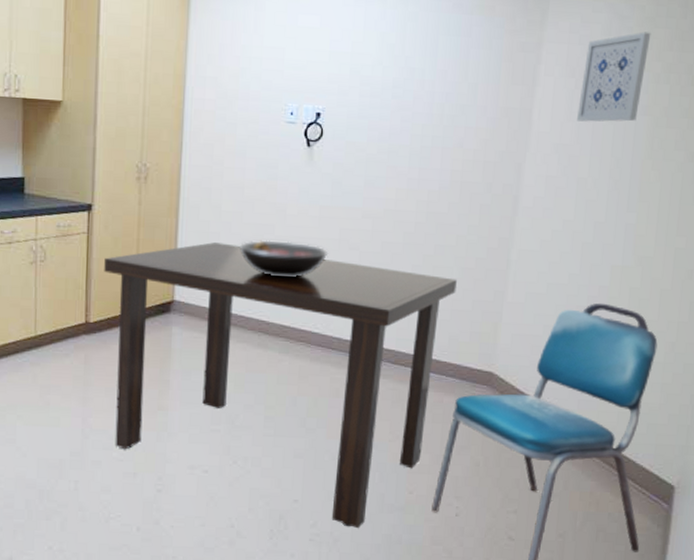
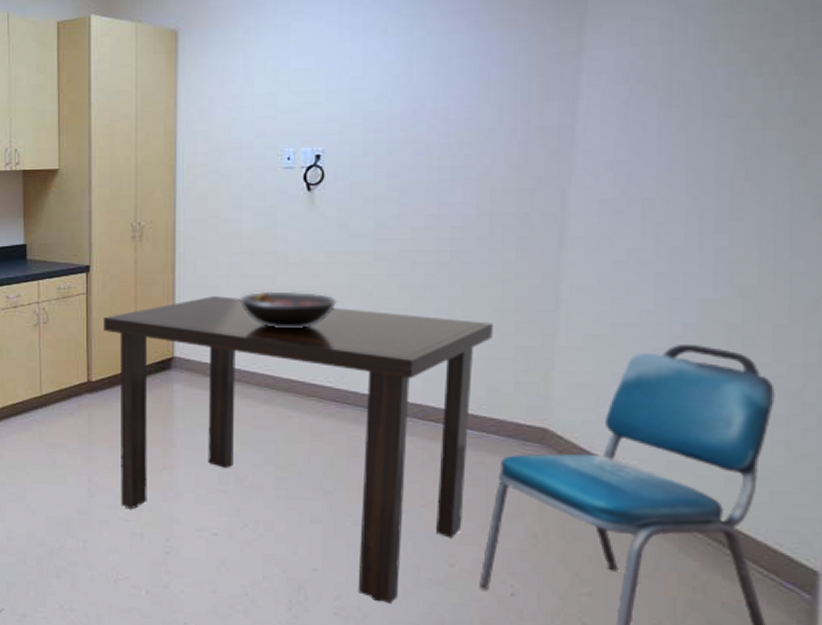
wall art: present [577,32,651,122] -> none [636,20,730,133]

